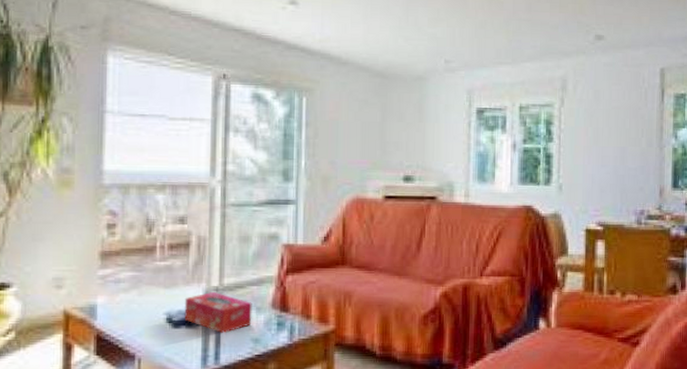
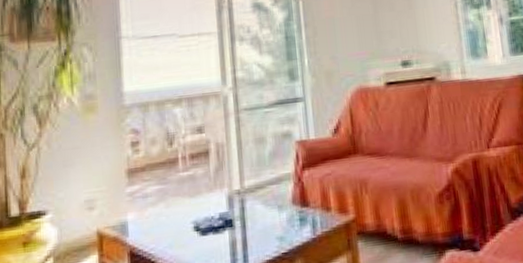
tissue box: present [184,292,252,334] -> none [209,195,275,236]

